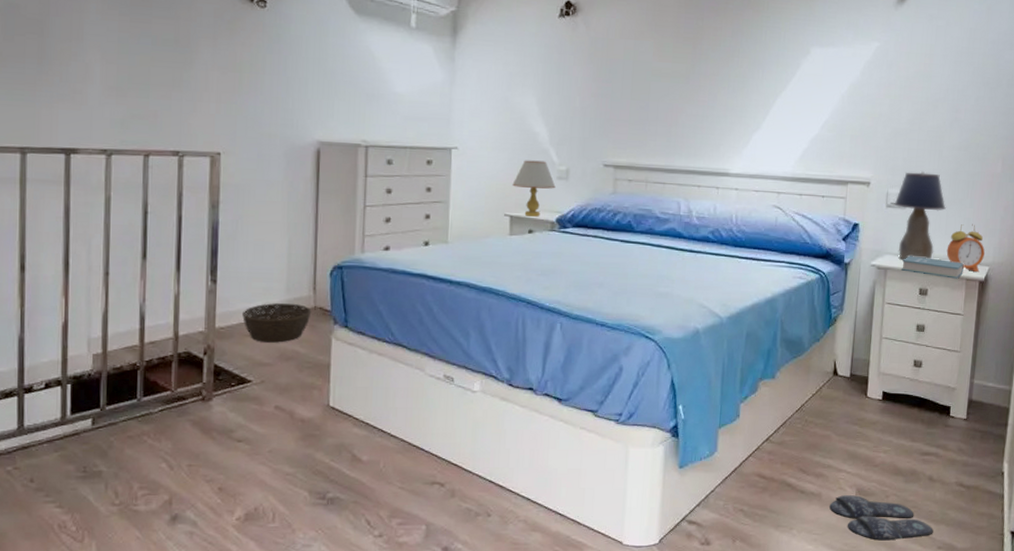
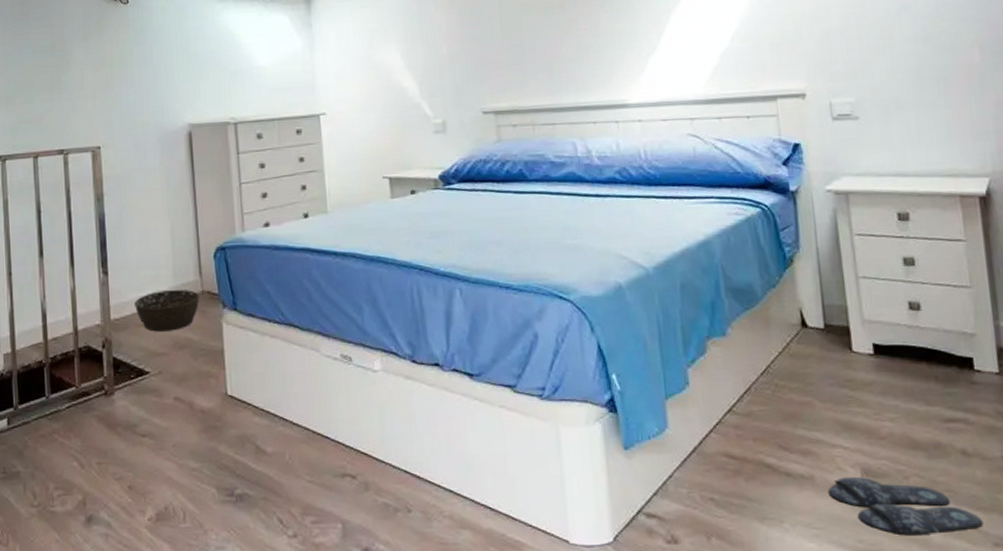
table lamp: present [512,160,556,218] -> none [387,116,434,177]
table lamp: present [894,171,946,260] -> none [842,73,913,181]
book: present [902,256,964,279] -> none [867,174,954,197]
alarm clock: present [946,224,985,272] -> none [924,129,980,186]

